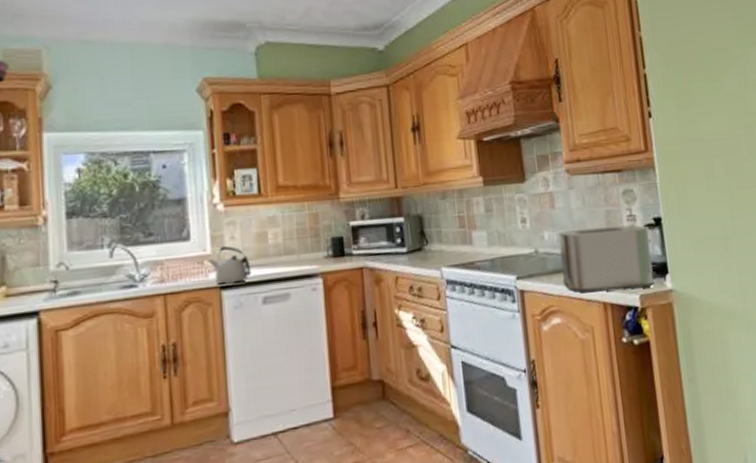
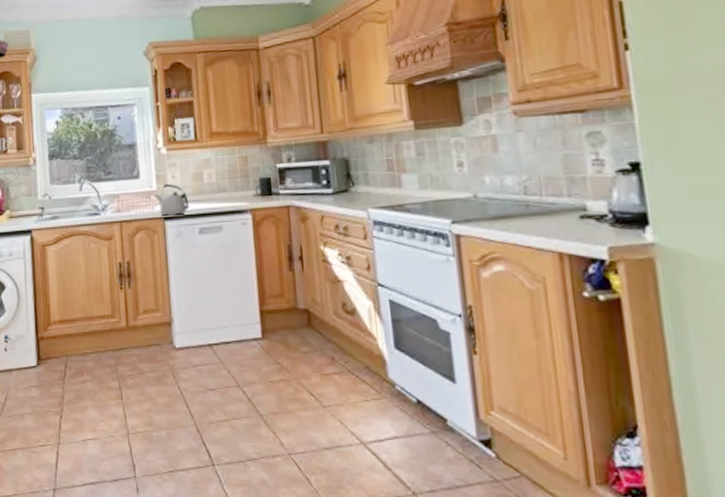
toaster: present [558,225,658,294] -> none [502,170,633,242]

